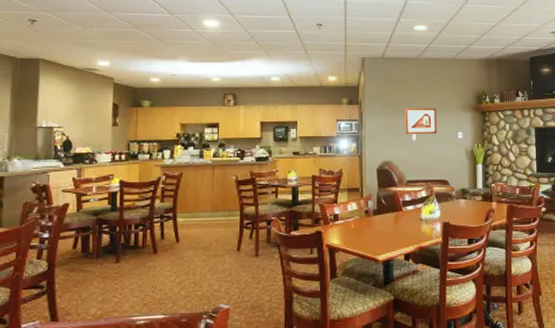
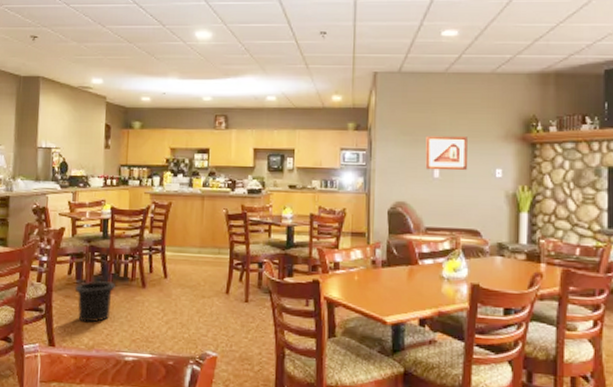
trash can: none [80,251,125,293] -> present [74,281,115,323]

